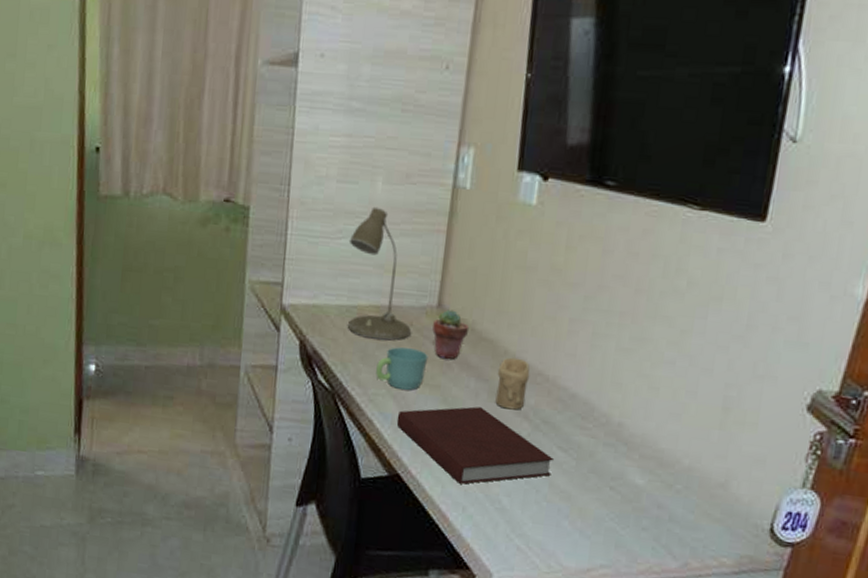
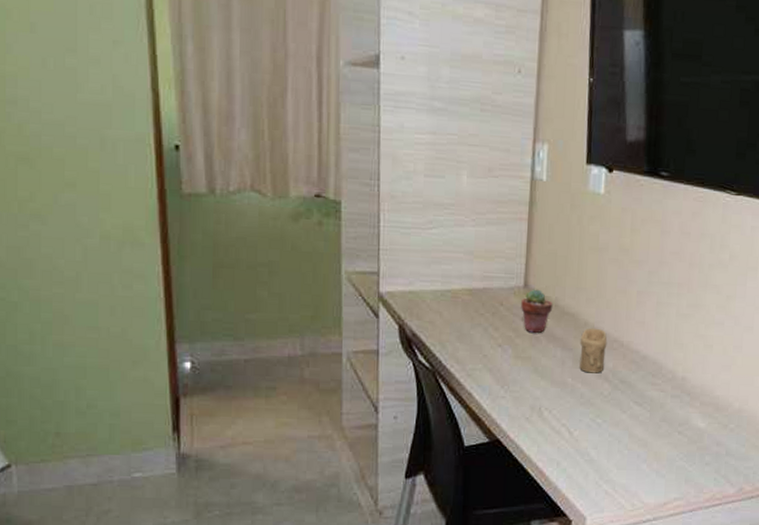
desk lamp: present [347,206,411,340] -> none [439,198,502,320]
mug: present [376,347,428,391] -> none [472,325,519,363]
notebook: present [396,406,555,484] -> none [494,373,632,442]

